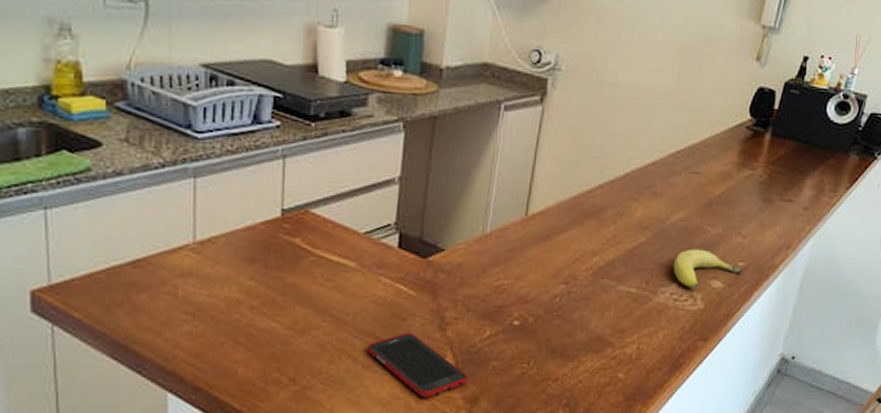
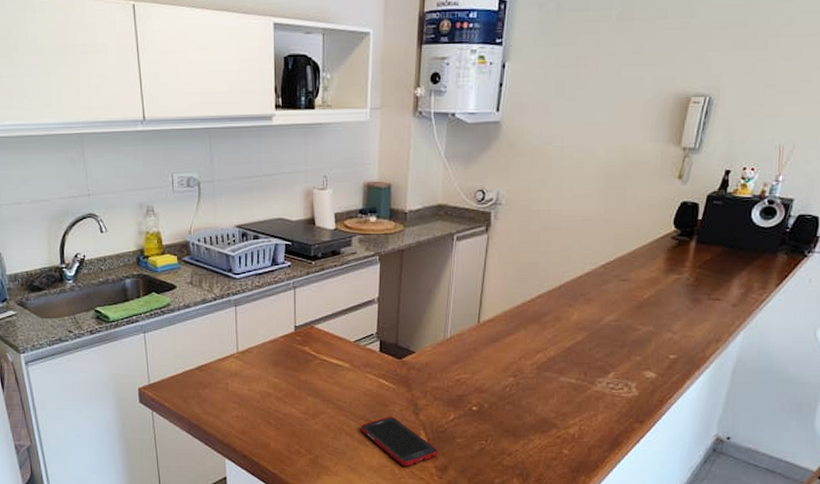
fruit: present [673,249,742,290] -> none [608,345,674,380]

